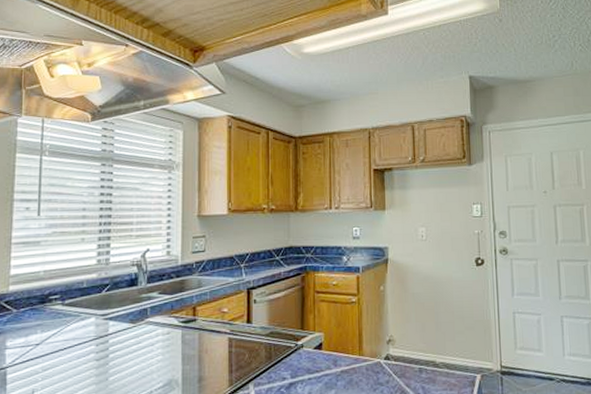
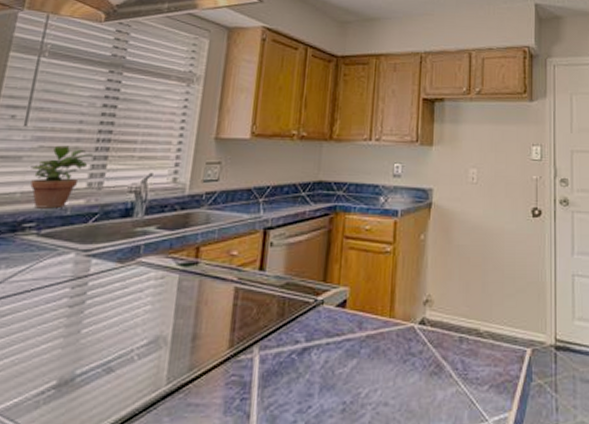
potted plant: none [48,230,99,283] -> present [30,145,94,209]

